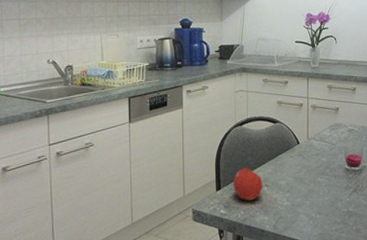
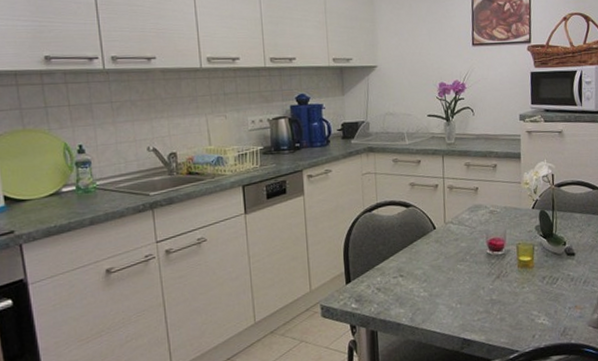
fruit: present [233,165,263,201] -> none [364,255,398,293]

